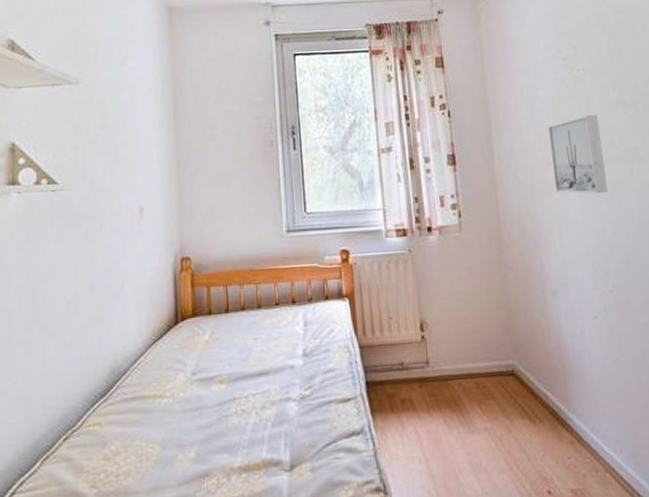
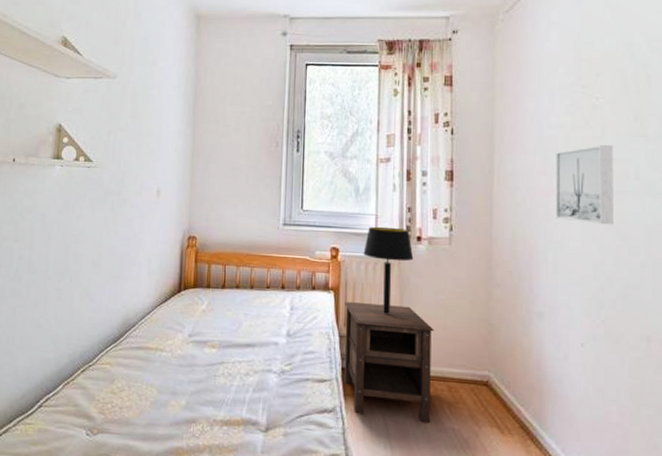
nightstand: none [361,303,462,431] -> present [344,302,434,422]
table lamp: none [374,220,427,316] -> present [363,226,414,316]

